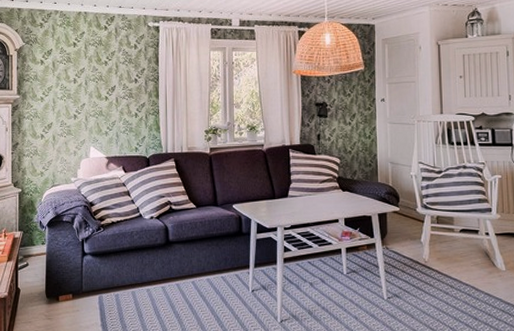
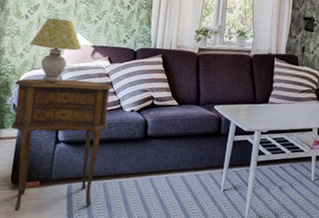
side table: none [39,192,130,325] -> present [11,78,113,212]
table lamp: none [48,135,97,197] -> present [29,18,82,83]

